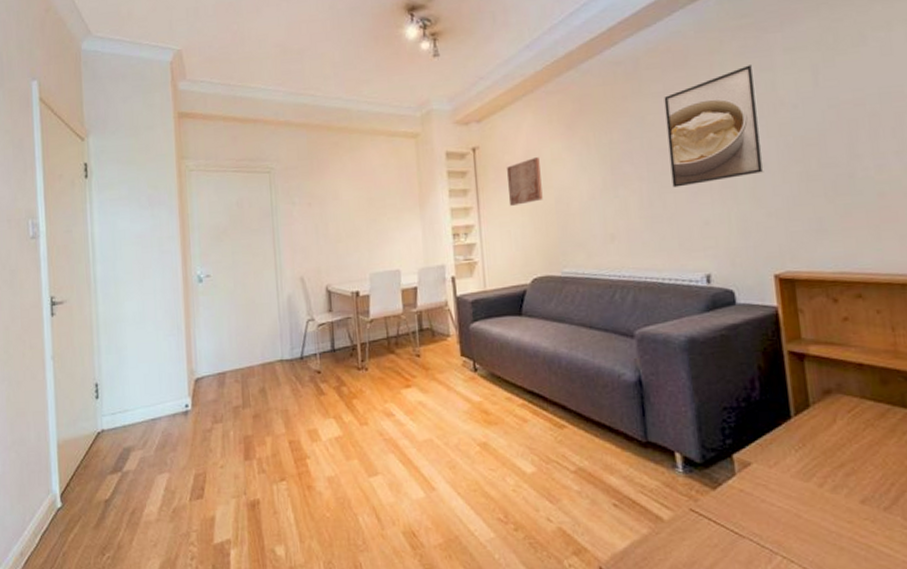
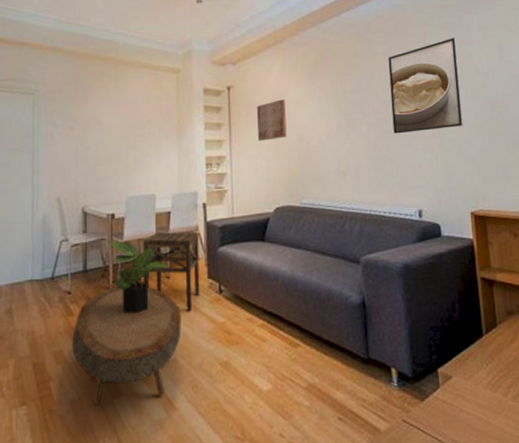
coffee table: none [325,365,436,483] -> present [72,287,181,406]
potted plant: none [356,319,420,393] -> present [109,241,171,314]
side table: none [389,307,453,390] -> present [142,232,200,311]

